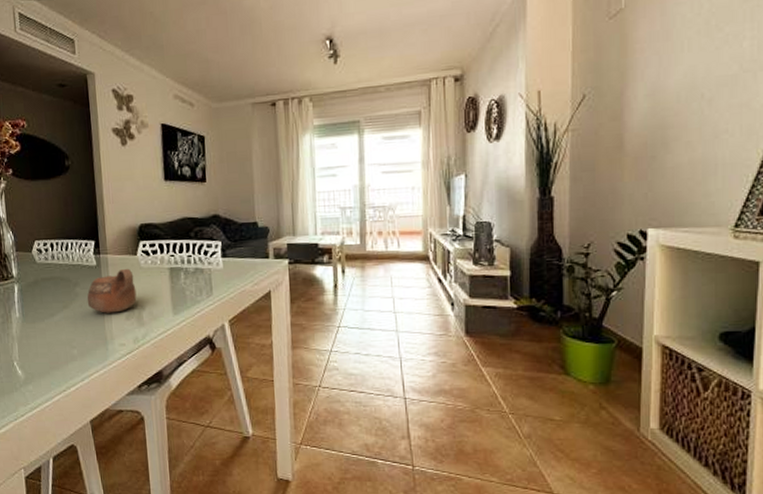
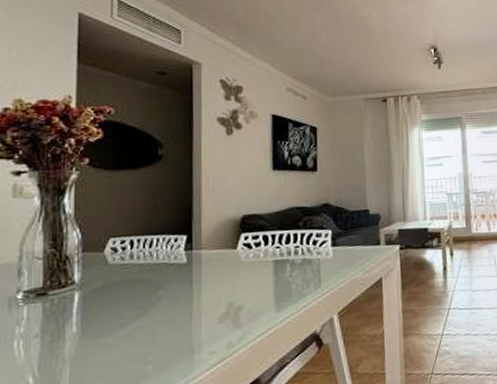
cup: present [87,268,137,313] -> none [171,263,234,318]

